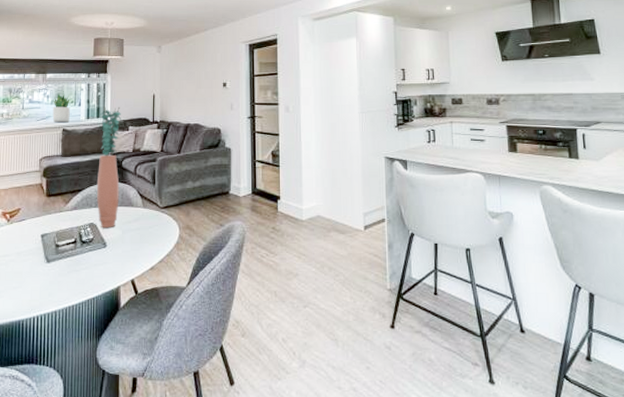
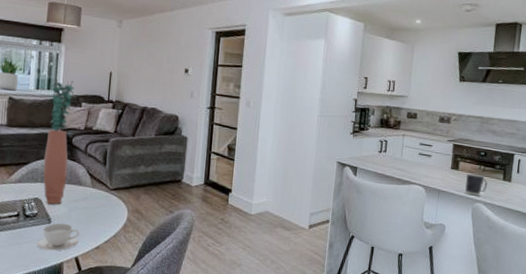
teacup: none [94,246,134,275] -> present [37,223,80,251]
mug: none [526,154,552,178] -> present [465,173,487,196]

